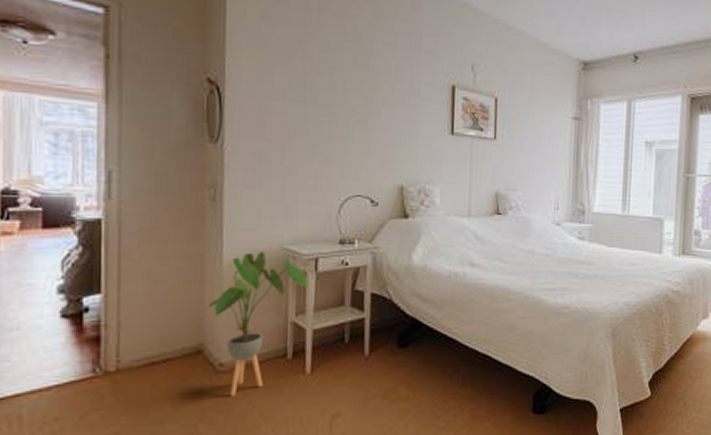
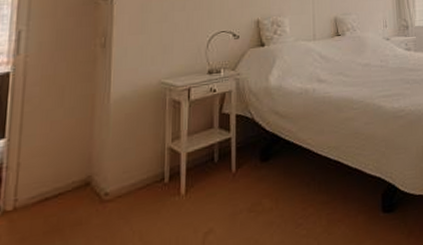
house plant: present [208,251,308,396] -> none [96,86,182,224]

